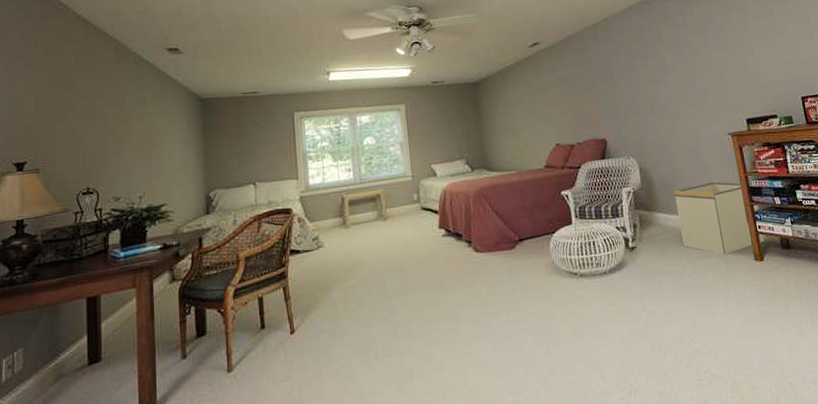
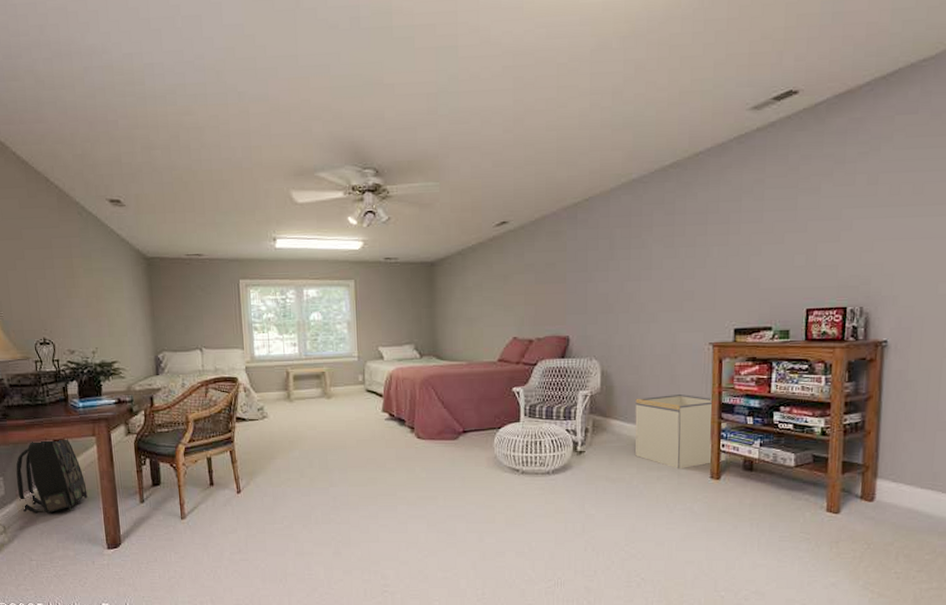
backpack: none [38,293,121,388] -> present [16,438,88,513]

